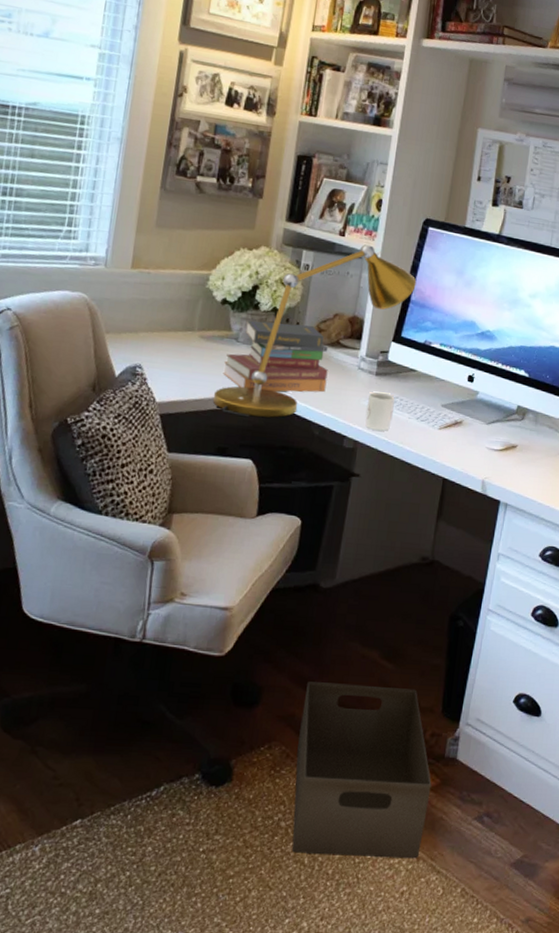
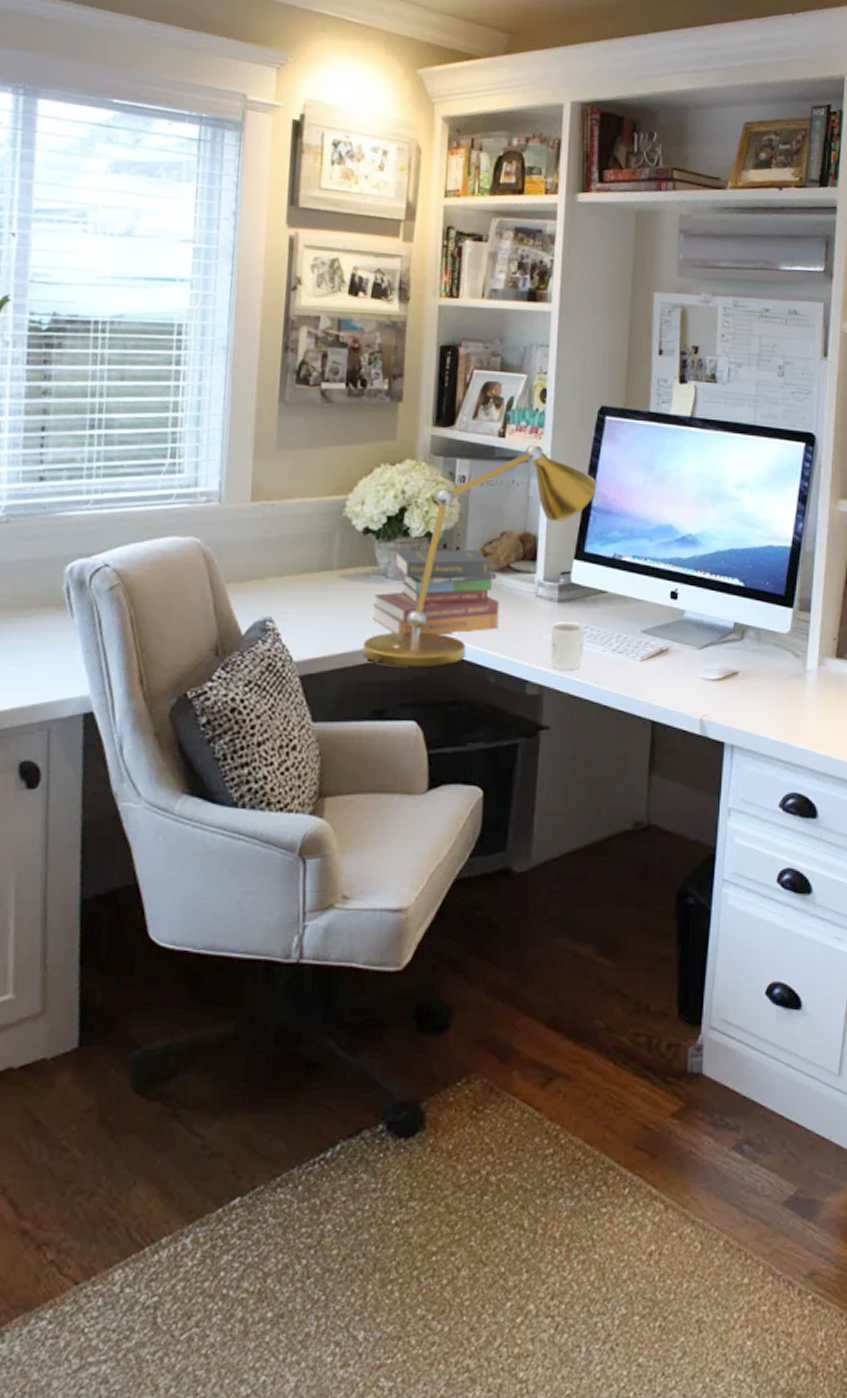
storage basket: present [292,681,432,858] -> none [502,989,674,1215]

